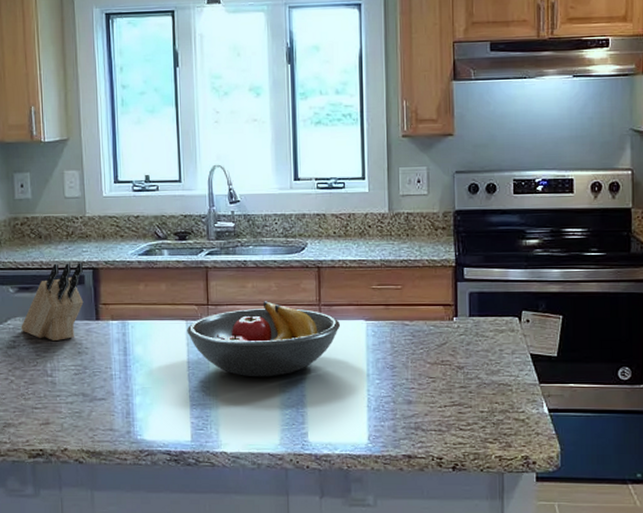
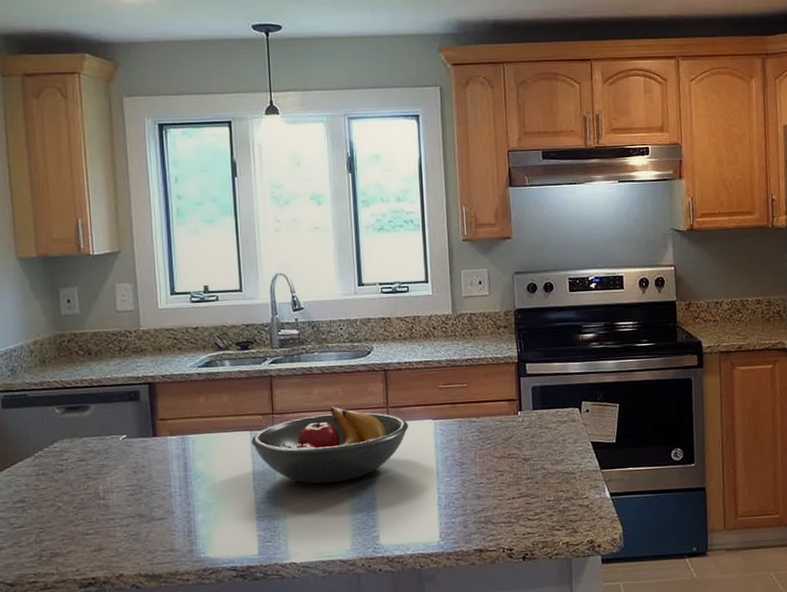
knife block: present [21,263,84,342] -> none [69,378,139,462]

